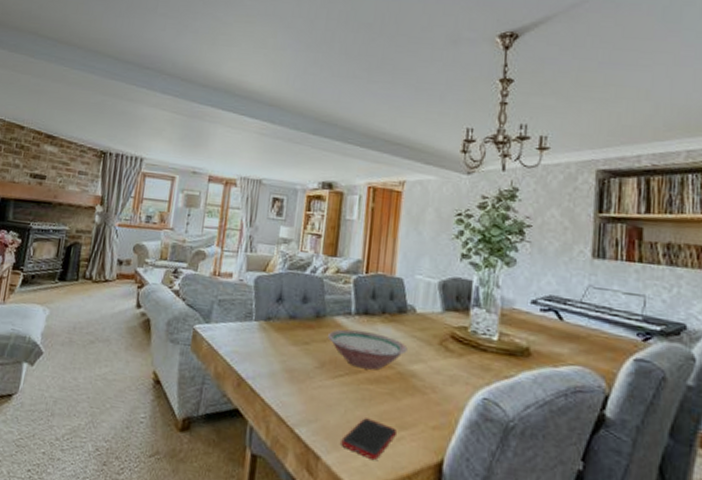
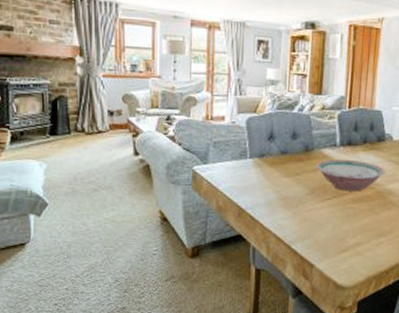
cell phone: present [341,418,396,461] -> none [331,231,376,263]

